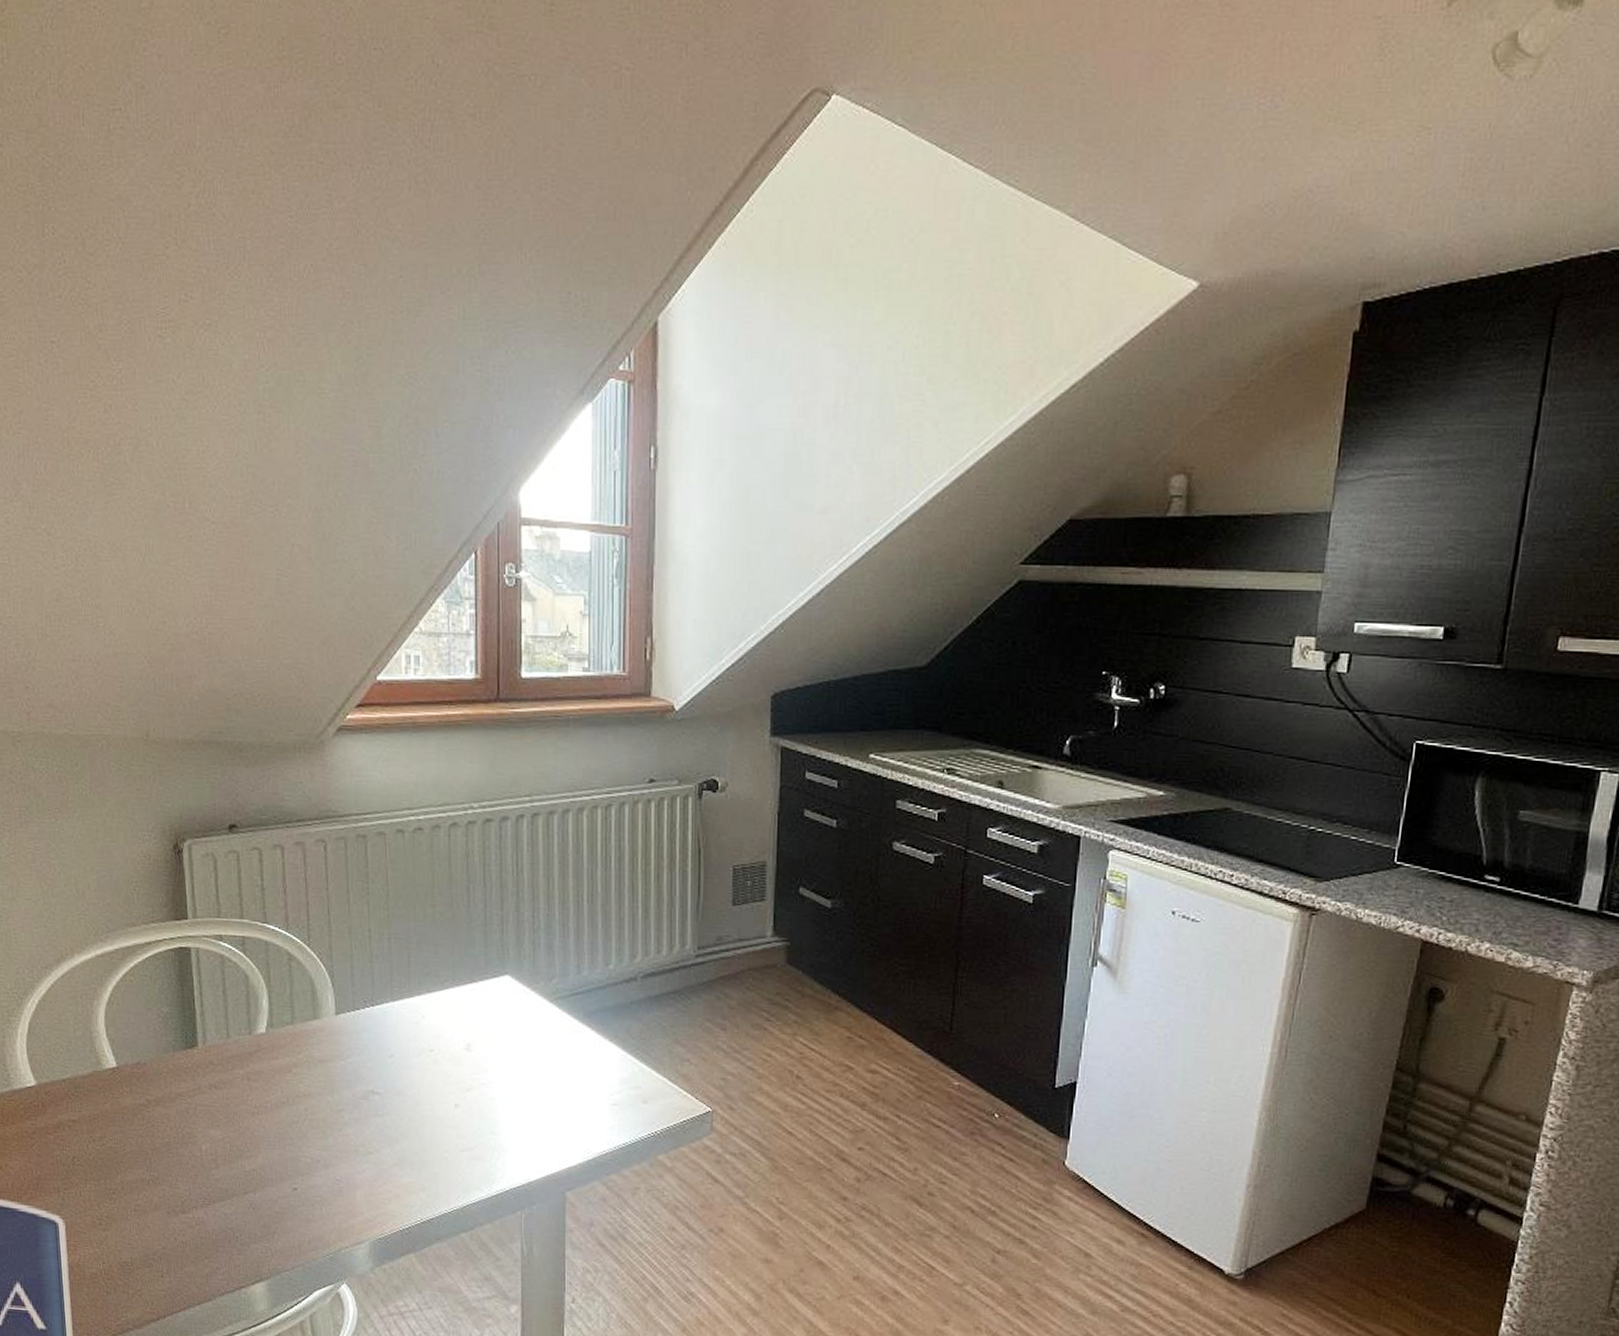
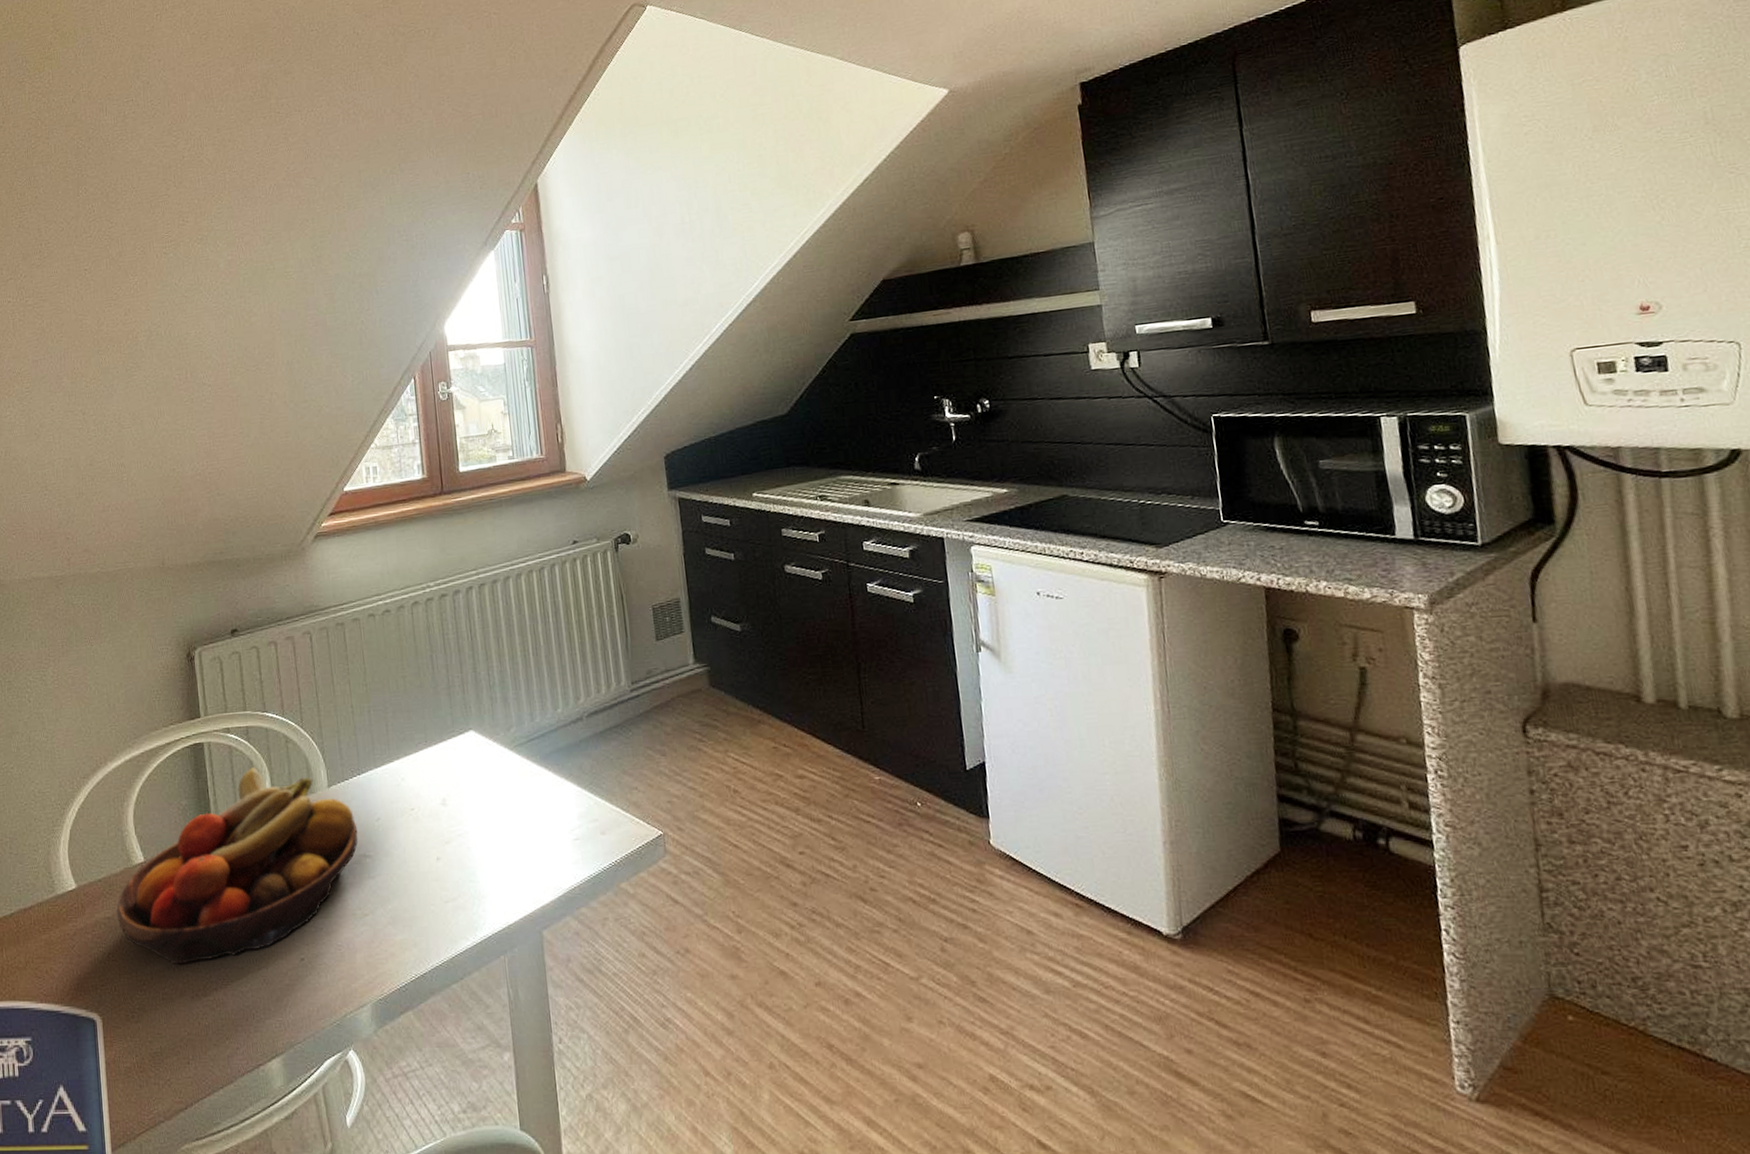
fruit bowl: none [83,981,367,1179] -> present [116,766,359,965]

